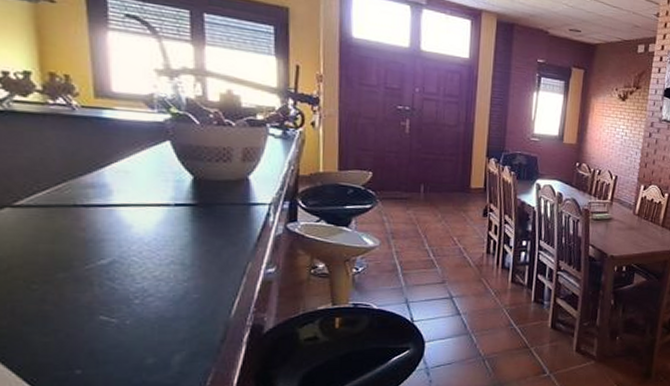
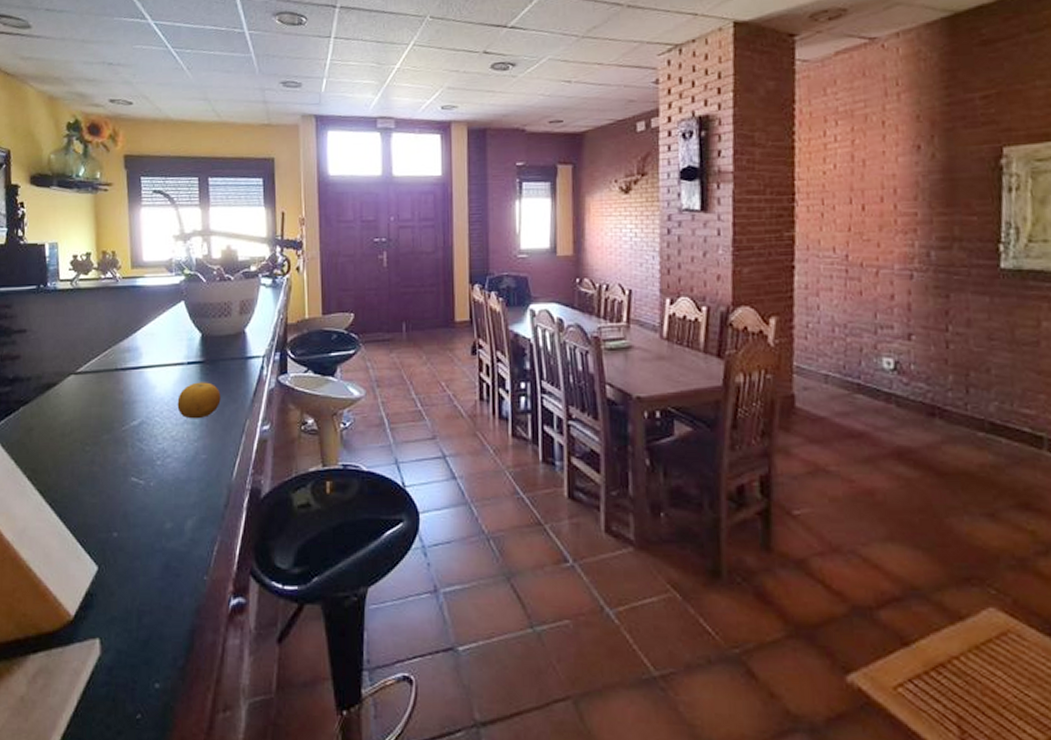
fruit: none [161,224,218,260] -> present [177,382,221,419]

